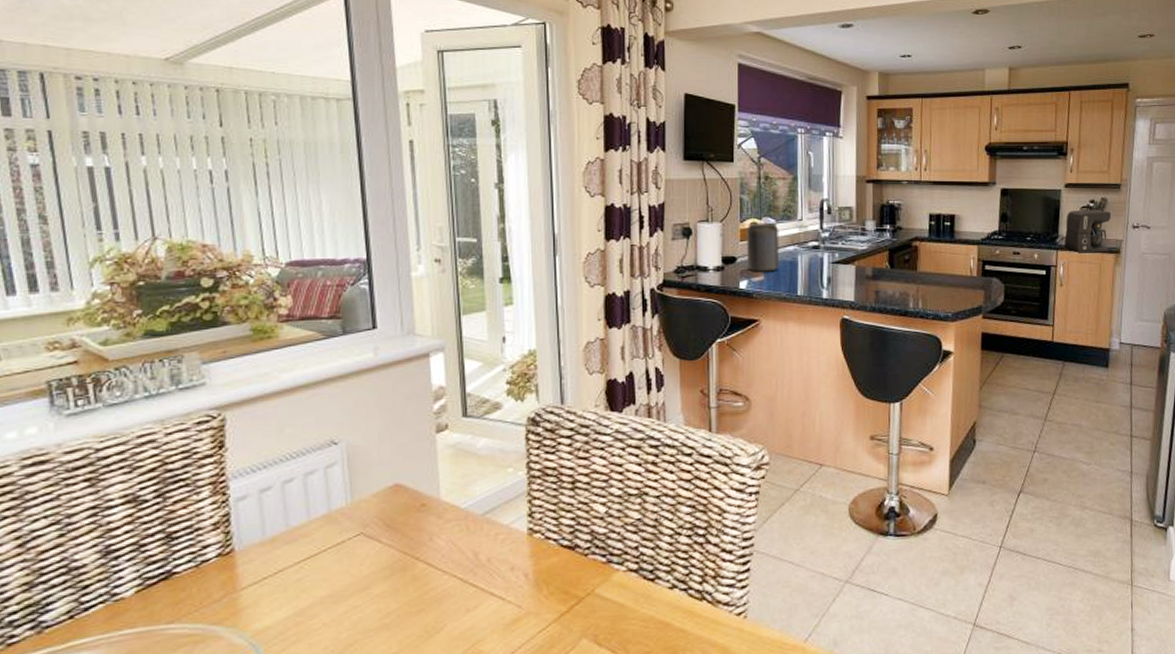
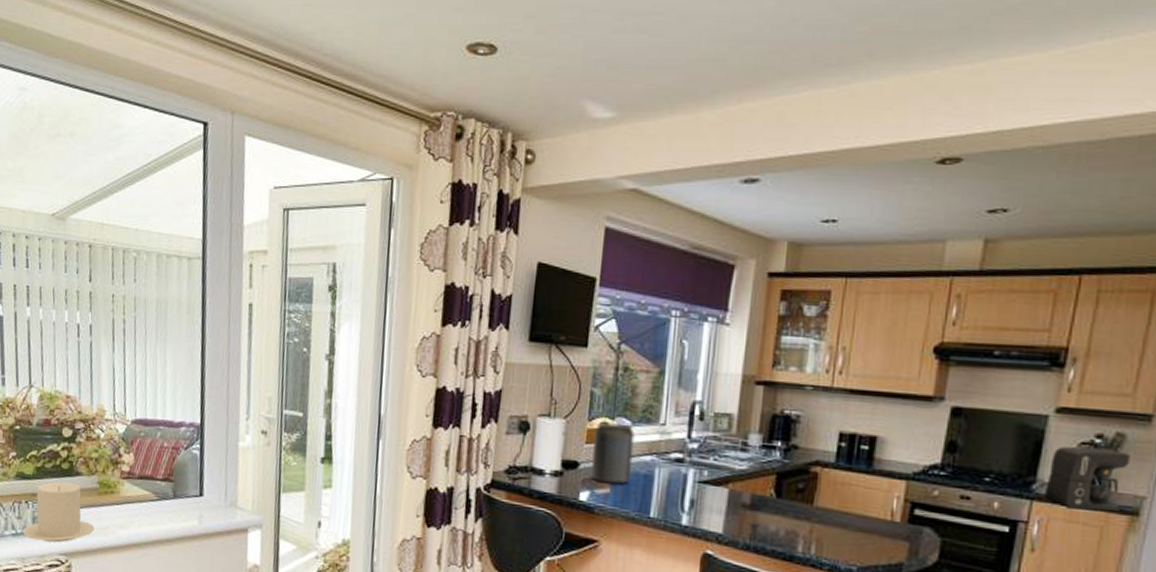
candle: none [159,333,251,399] -> present [23,481,95,543]

